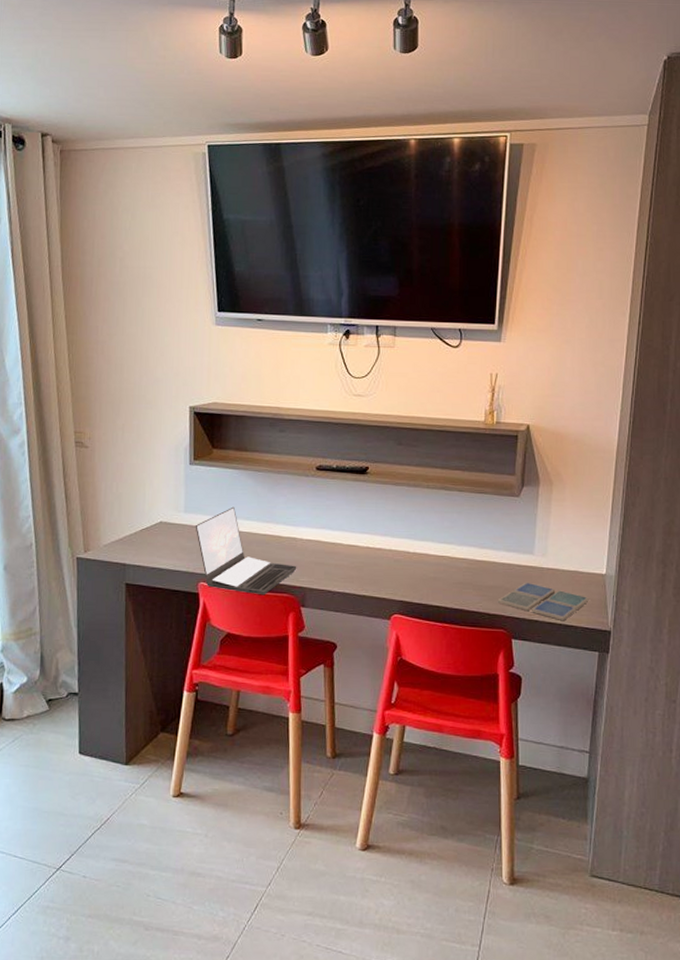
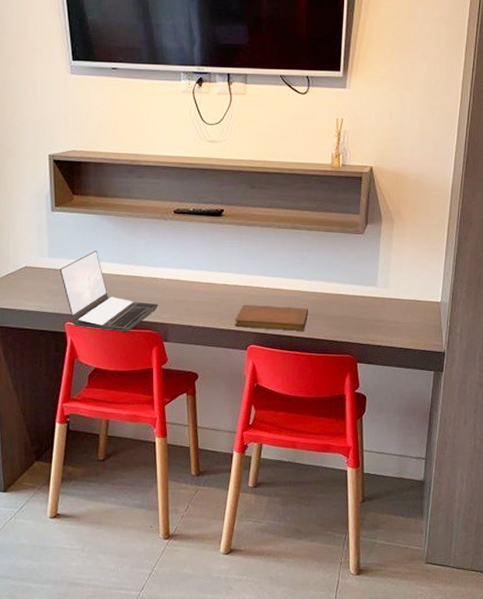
notebook: none [378,569,458,601] -> present [235,304,308,331]
drink coaster: present [497,582,589,620] -> none [344,311,426,345]

